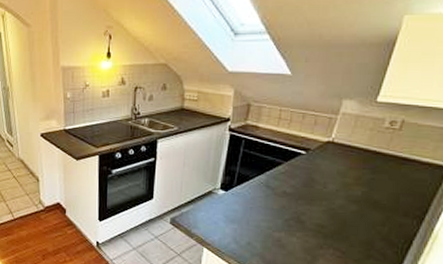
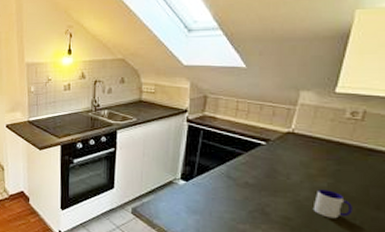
mug: none [345,197,383,226] -> present [312,189,353,219]

